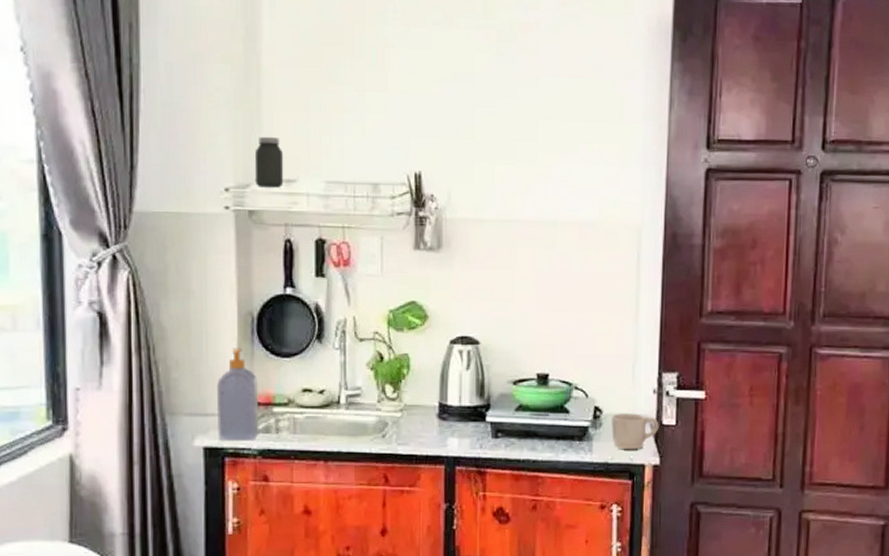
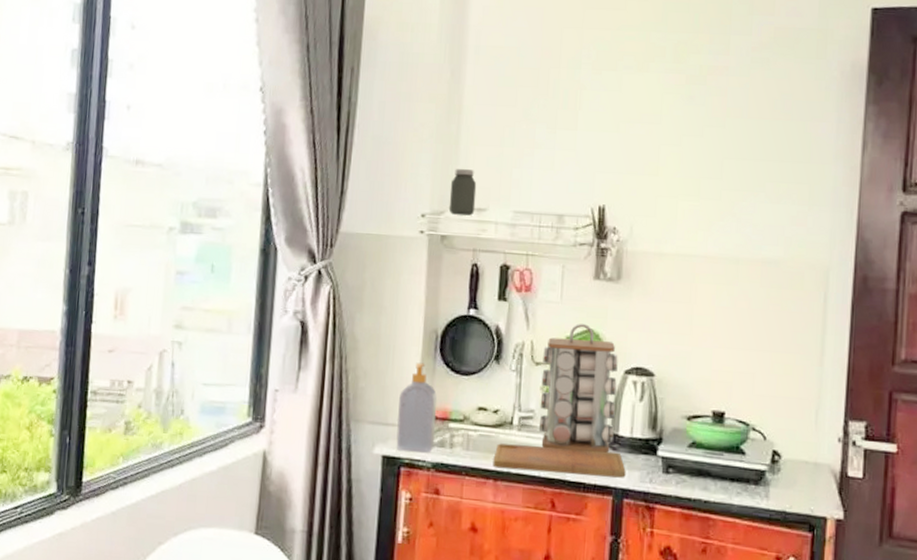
cutting board: none [322,422,456,449] -> present [493,443,626,478]
spice rack: none [367,296,443,425] -> present [538,324,618,453]
mug: present [612,413,659,450] -> none [791,460,844,501]

